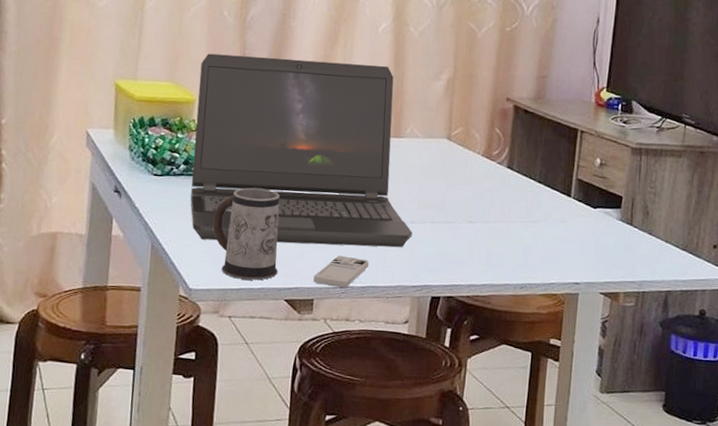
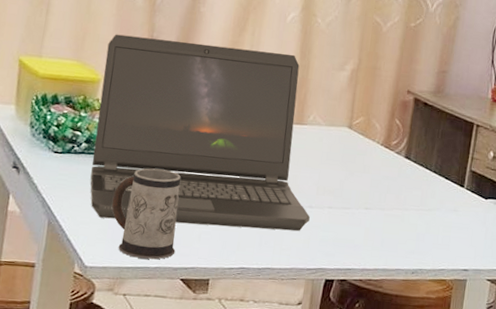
mobile phone: present [314,255,370,288] -> none [210,237,267,269]

